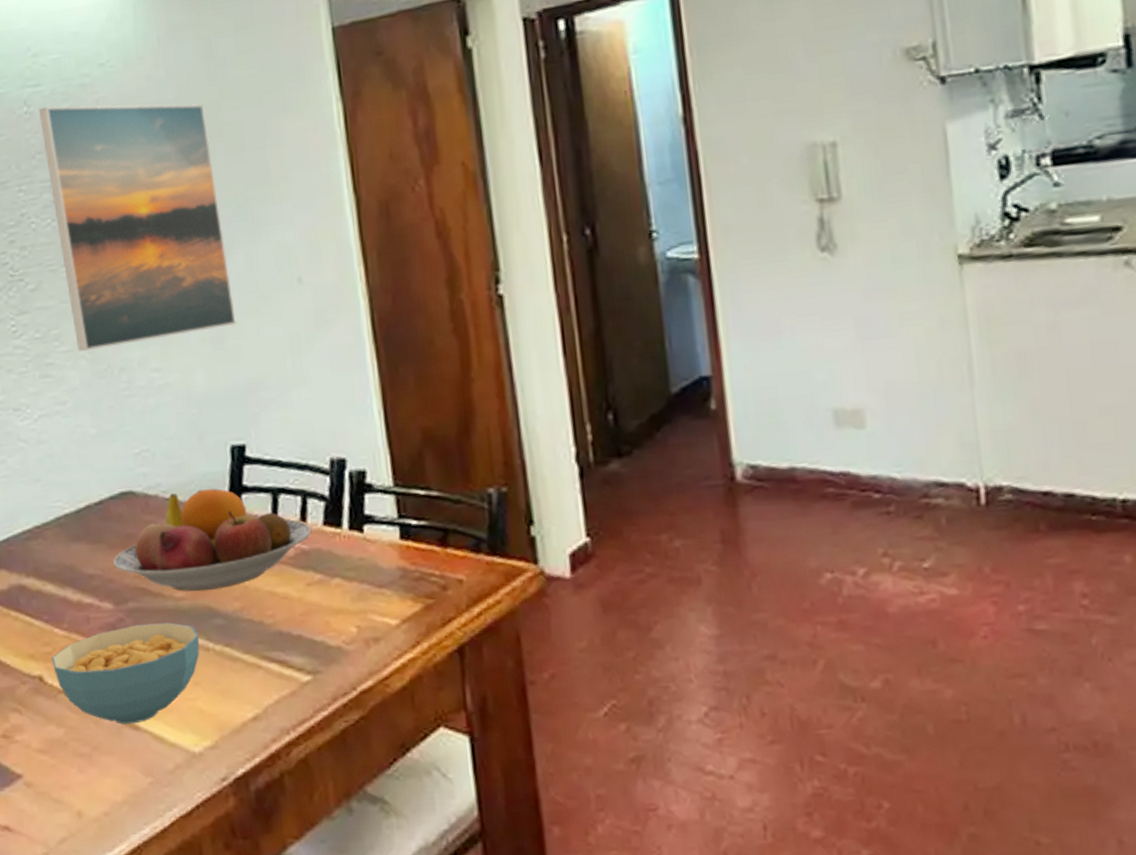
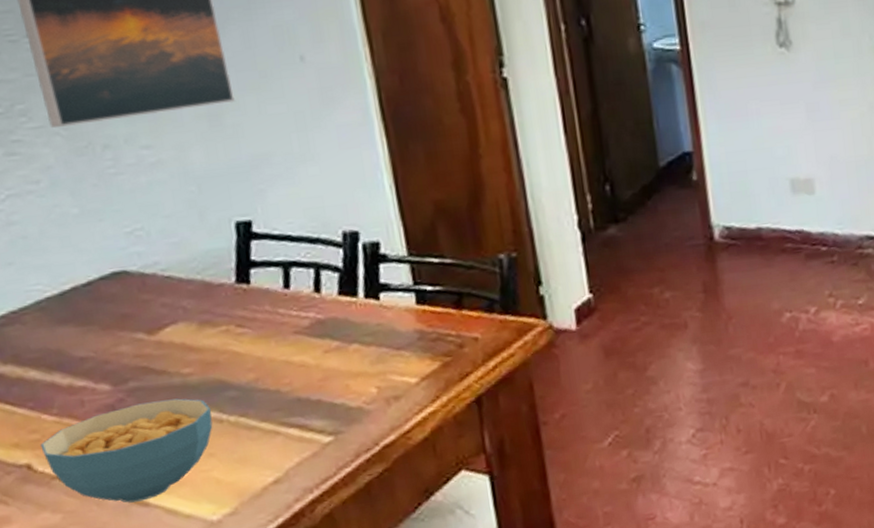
fruit bowl: present [113,488,312,592] -> none [108,264,327,367]

